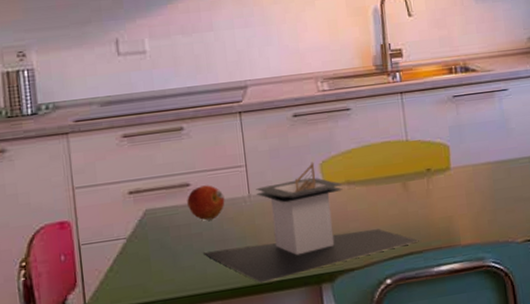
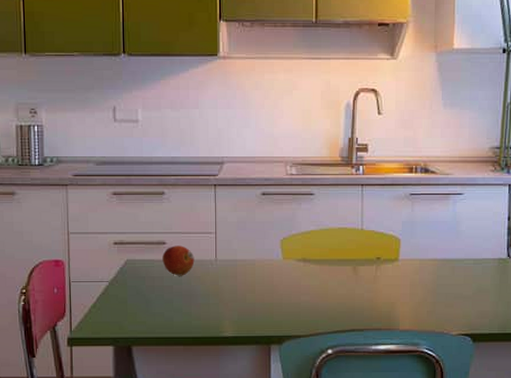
architectural model: present [202,162,419,283] -> none [171,237,362,336]

